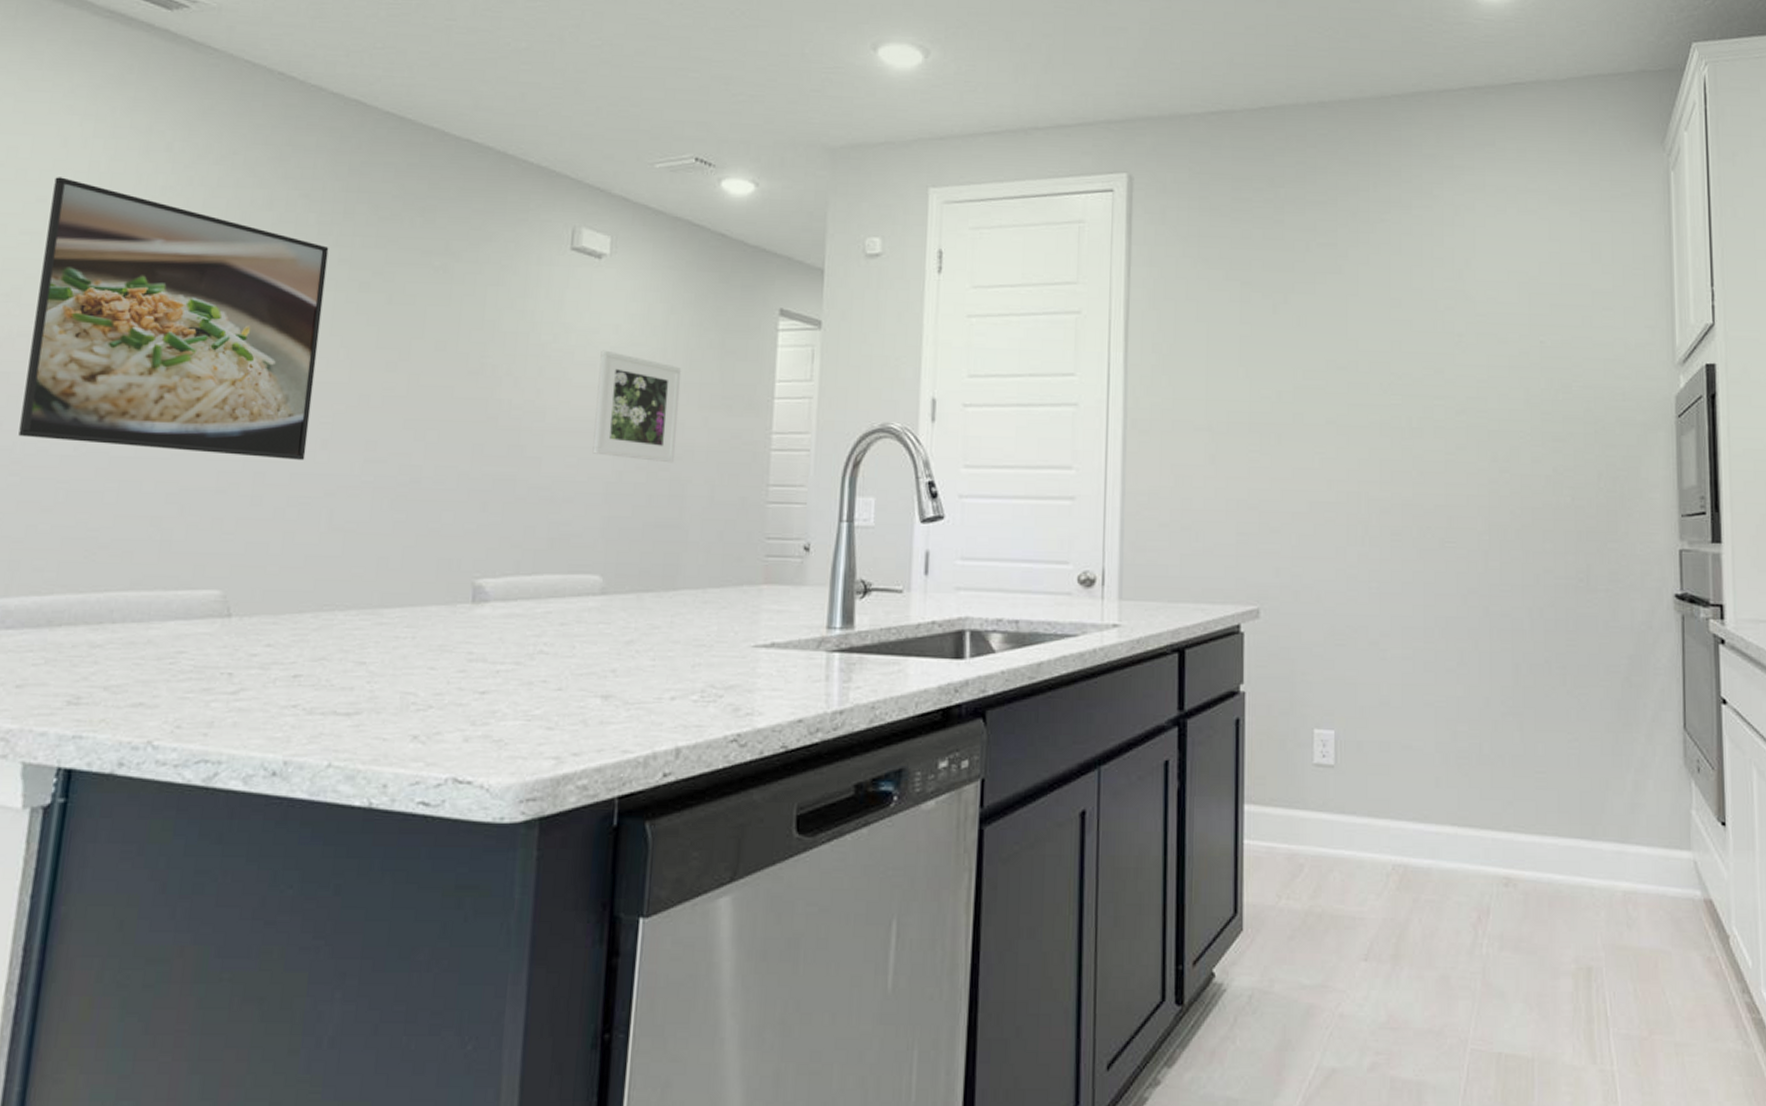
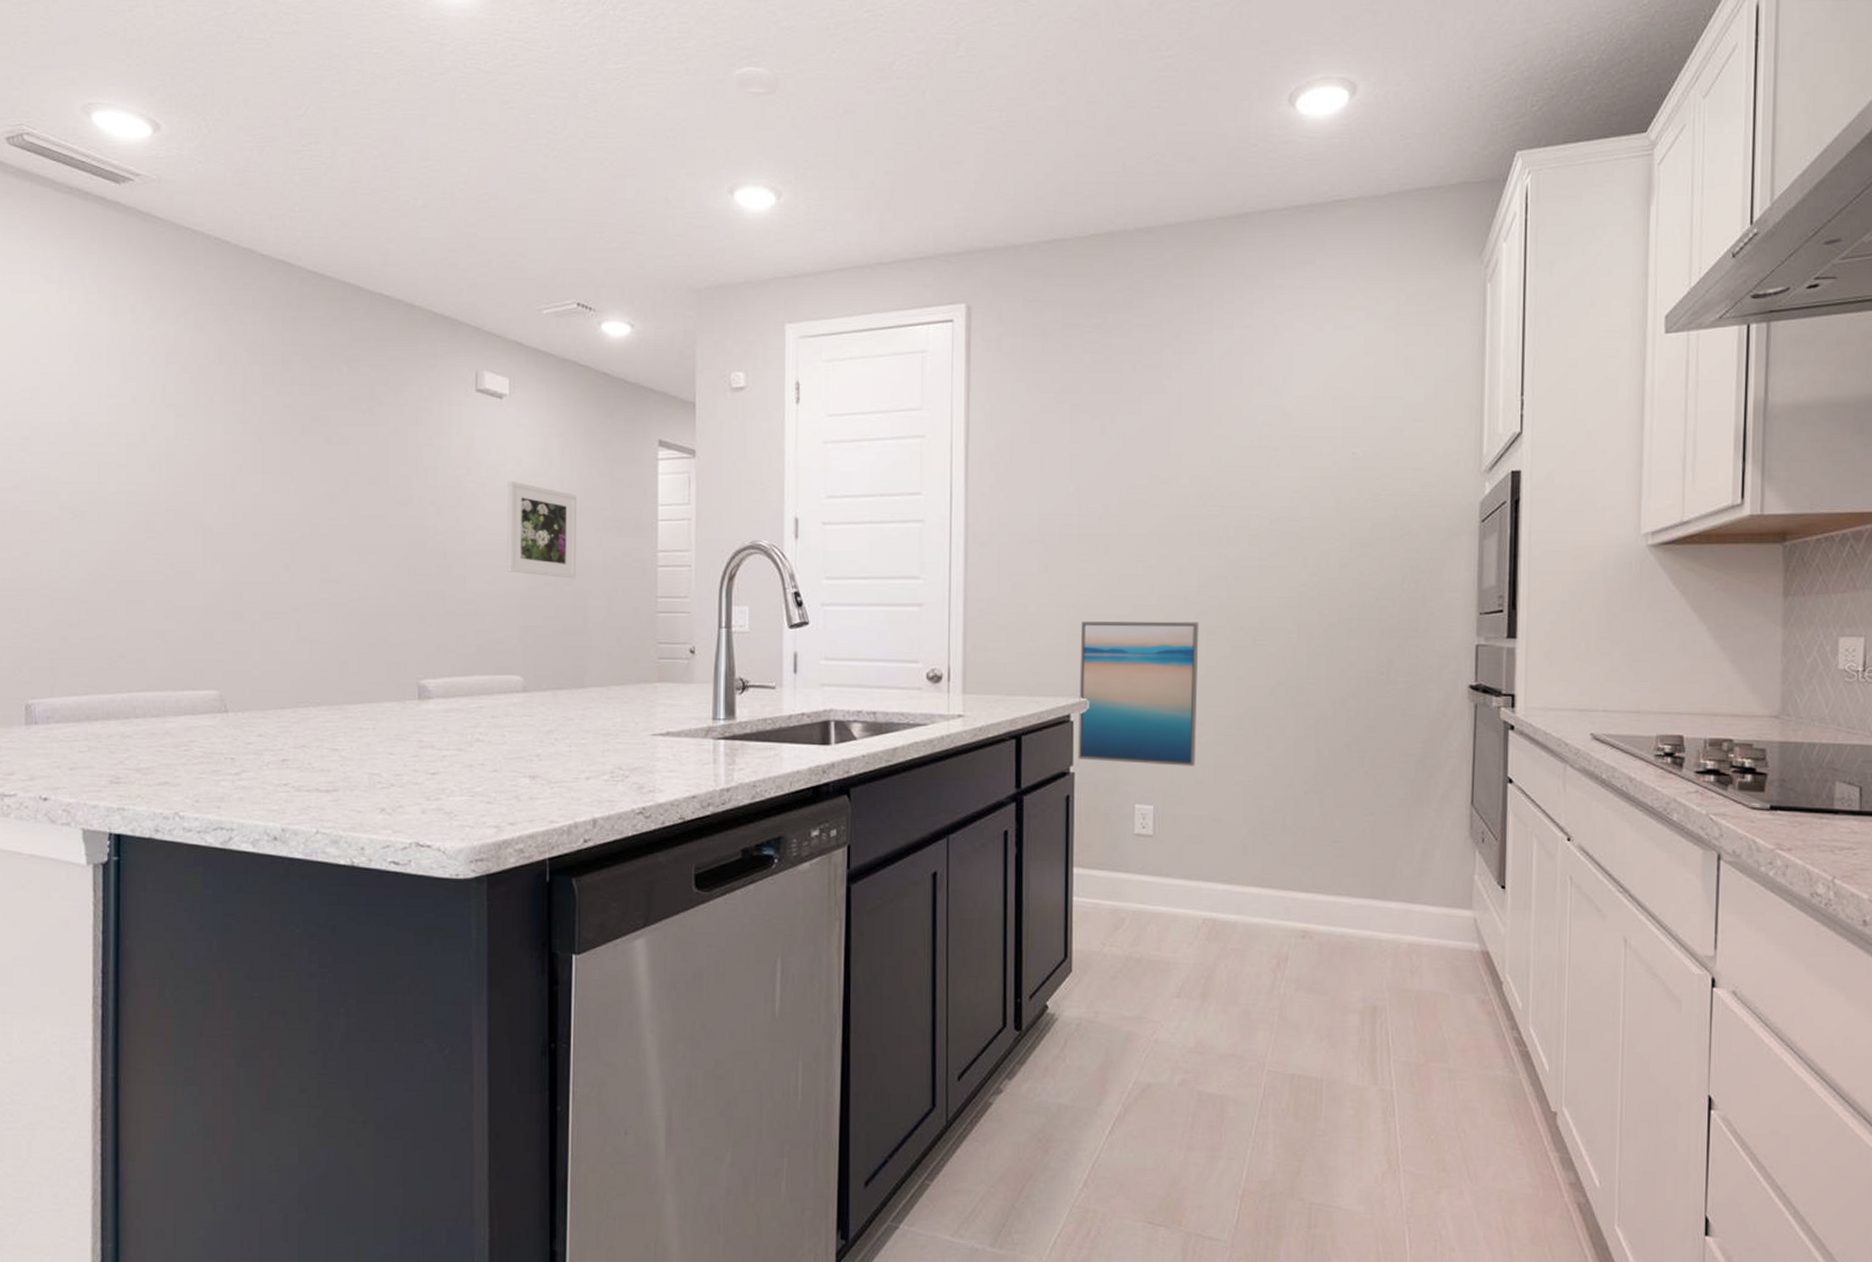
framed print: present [18,177,329,460] -> none [43,340,273,581]
wall art: none [1249,519,1382,685] -> present [1078,621,1199,766]

